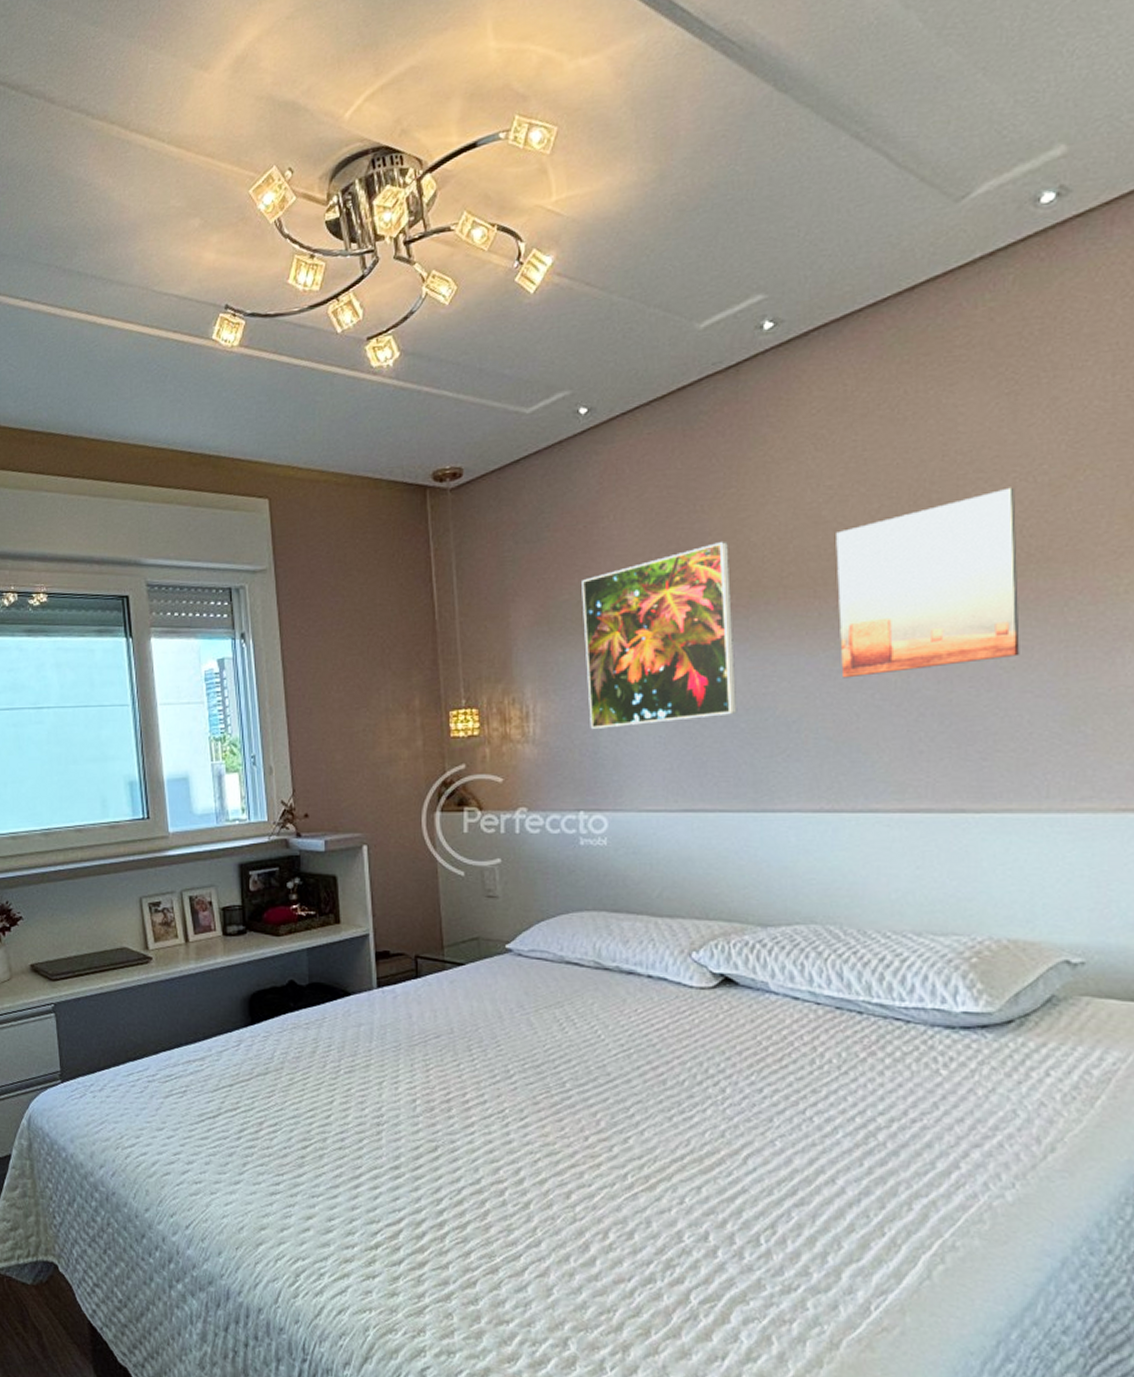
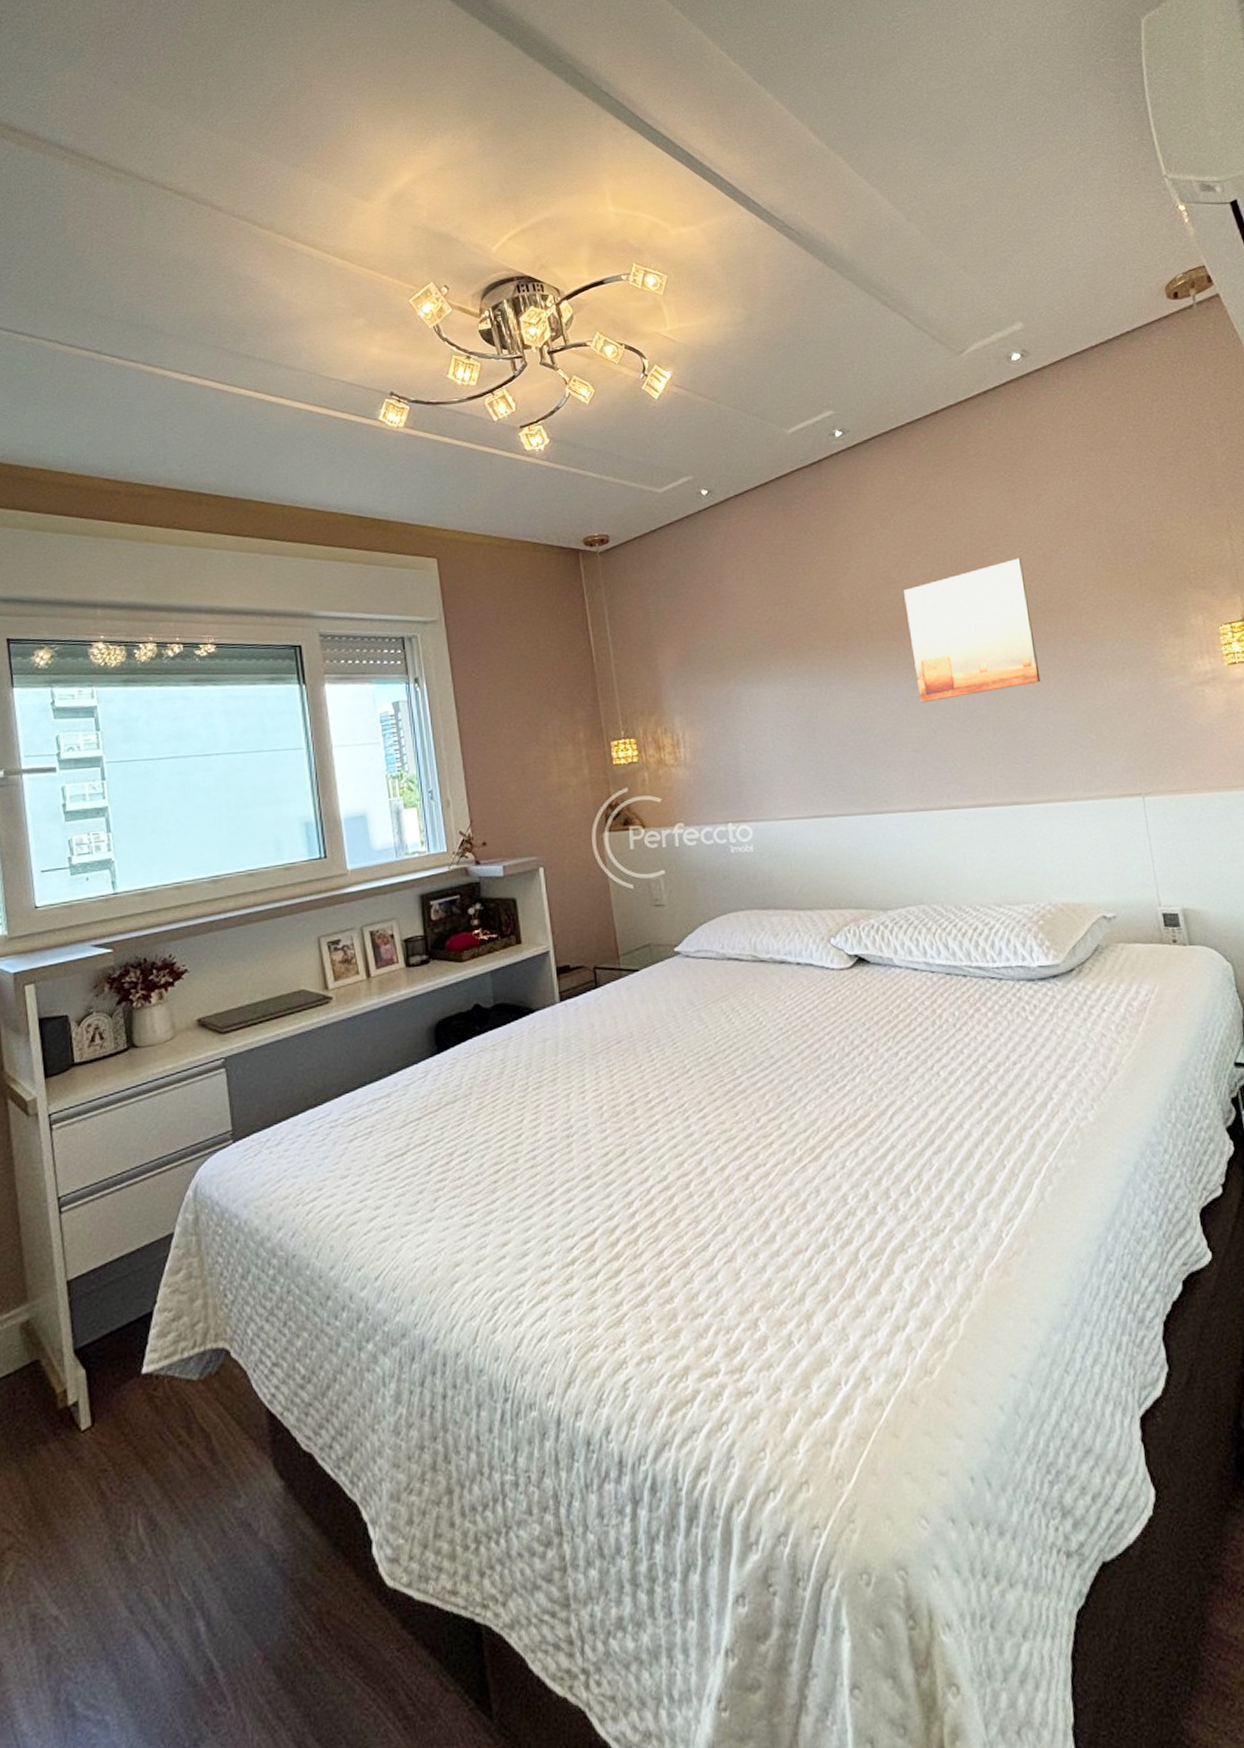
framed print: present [582,542,738,729] -> none [714,597,846,752]

